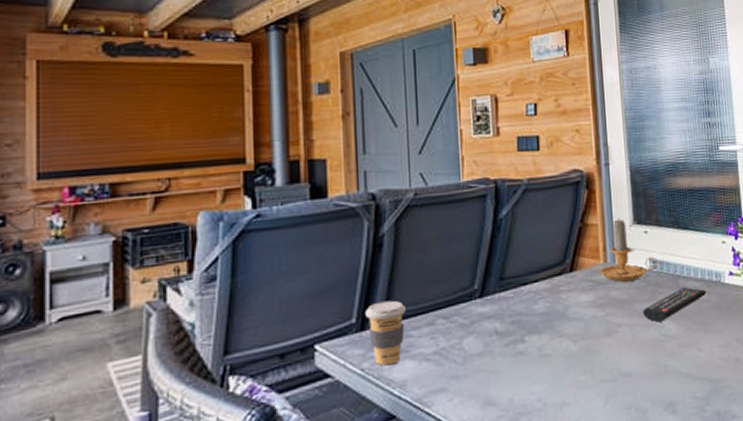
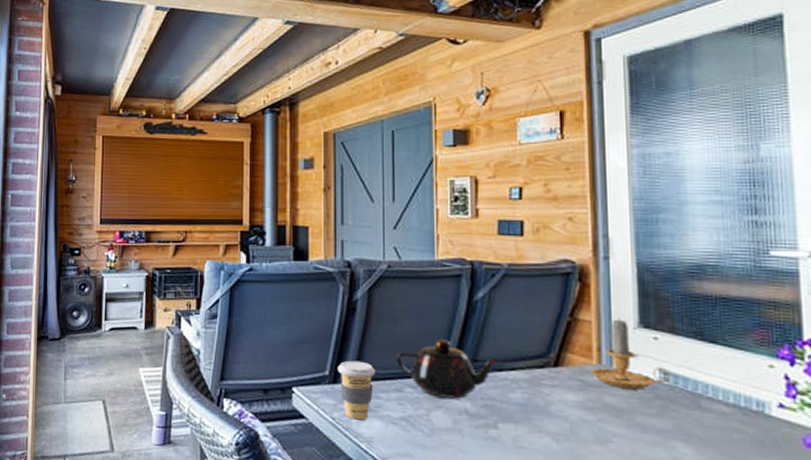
teapot: none [426,263,525,323] -> present [396,339,501,399]
remote control: present [643,286,706,322] -> none [647,408,741,443]

